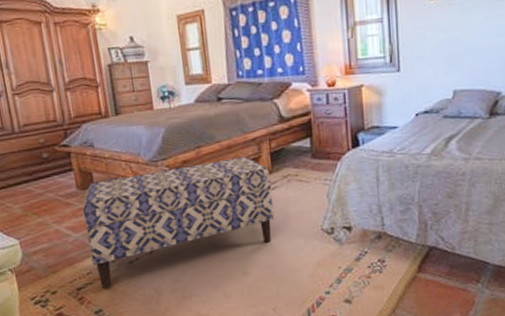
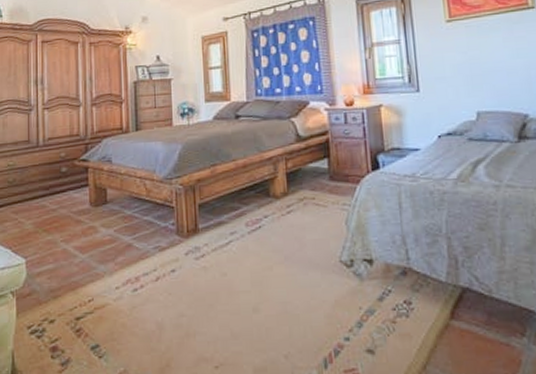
bench: present [82,157,275,289] -> none [92,177,289,320]

